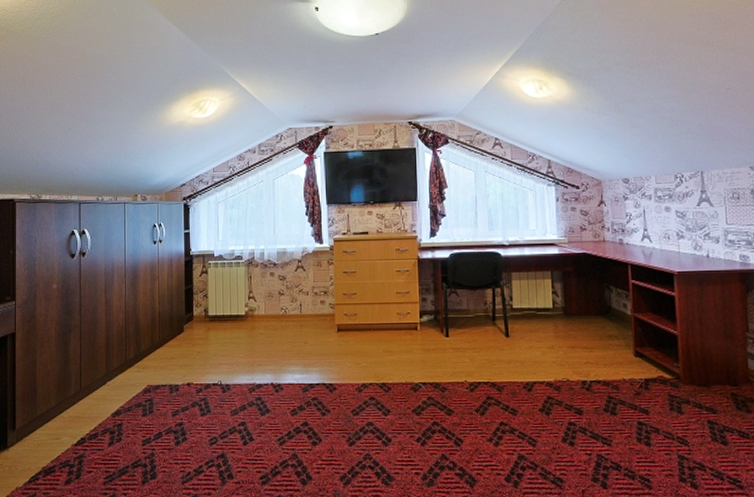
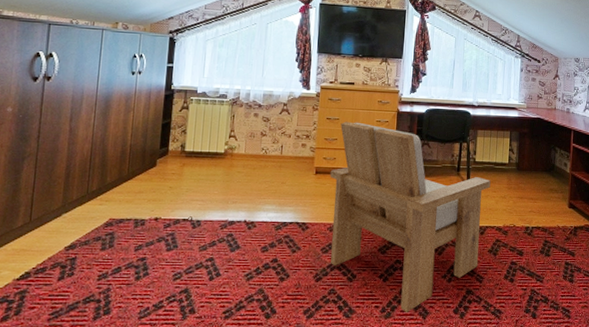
armchair: none [352,273,534,480] -> present [330,121,491,312]

